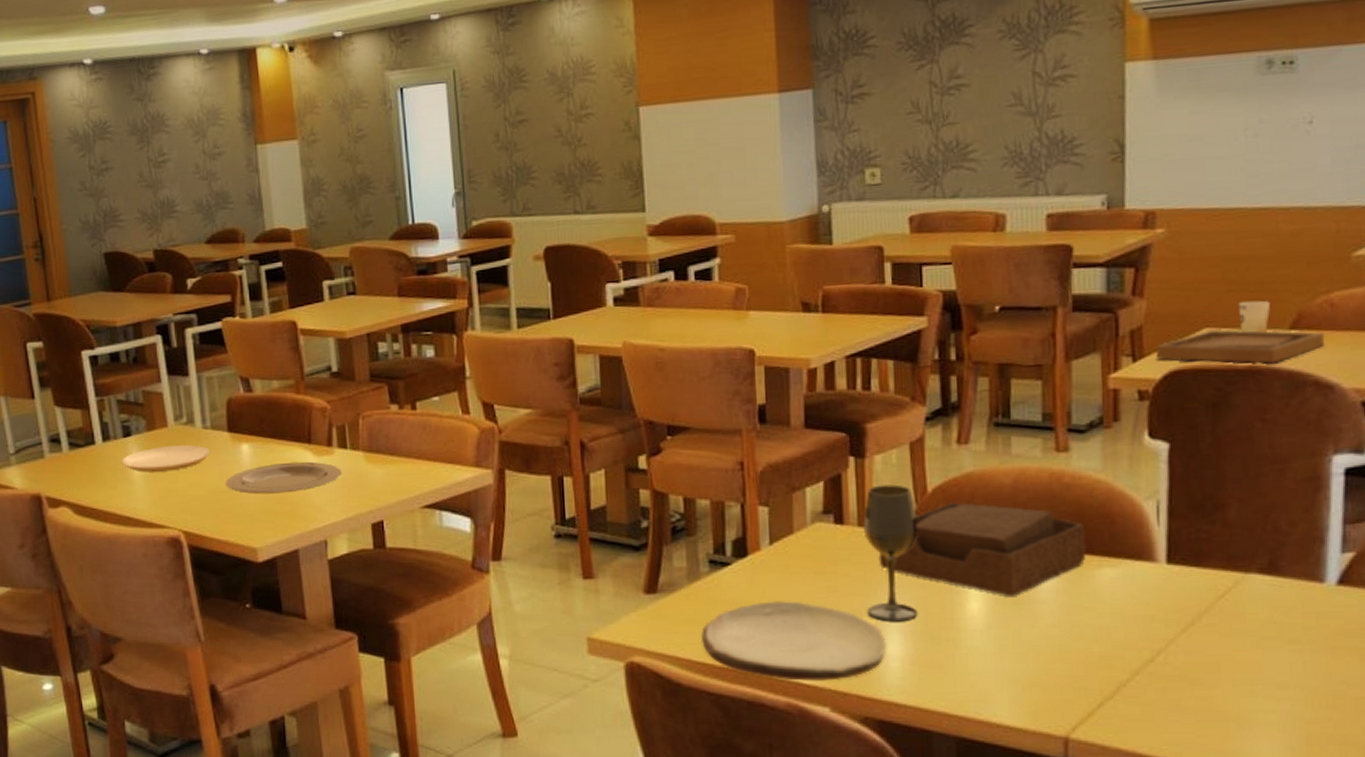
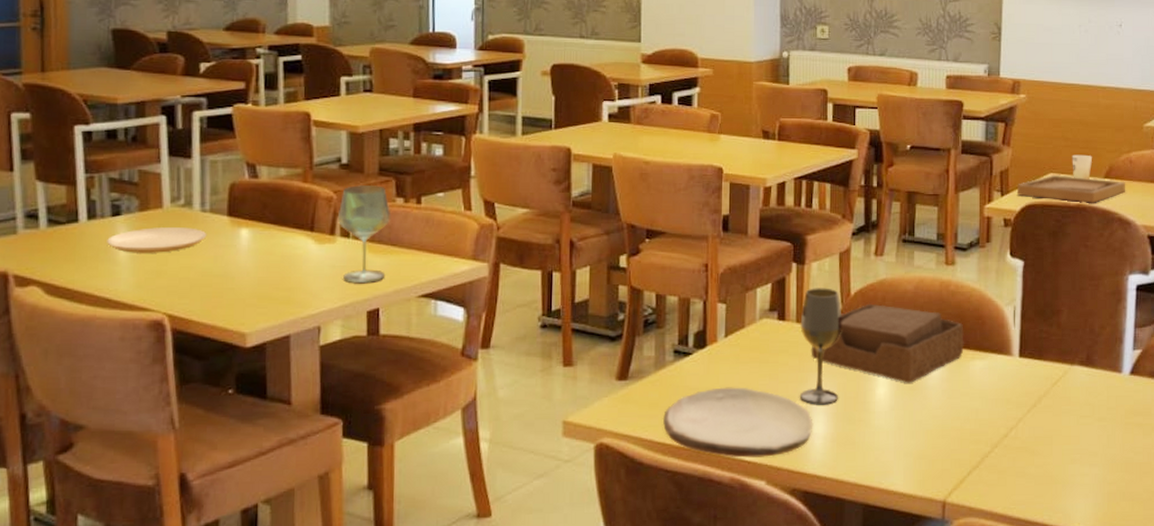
plate: present [226,461,342,494] -> none [220,248,343,279]
wine glass: none [333,393,387,496] -> present [337,185,391,284]

